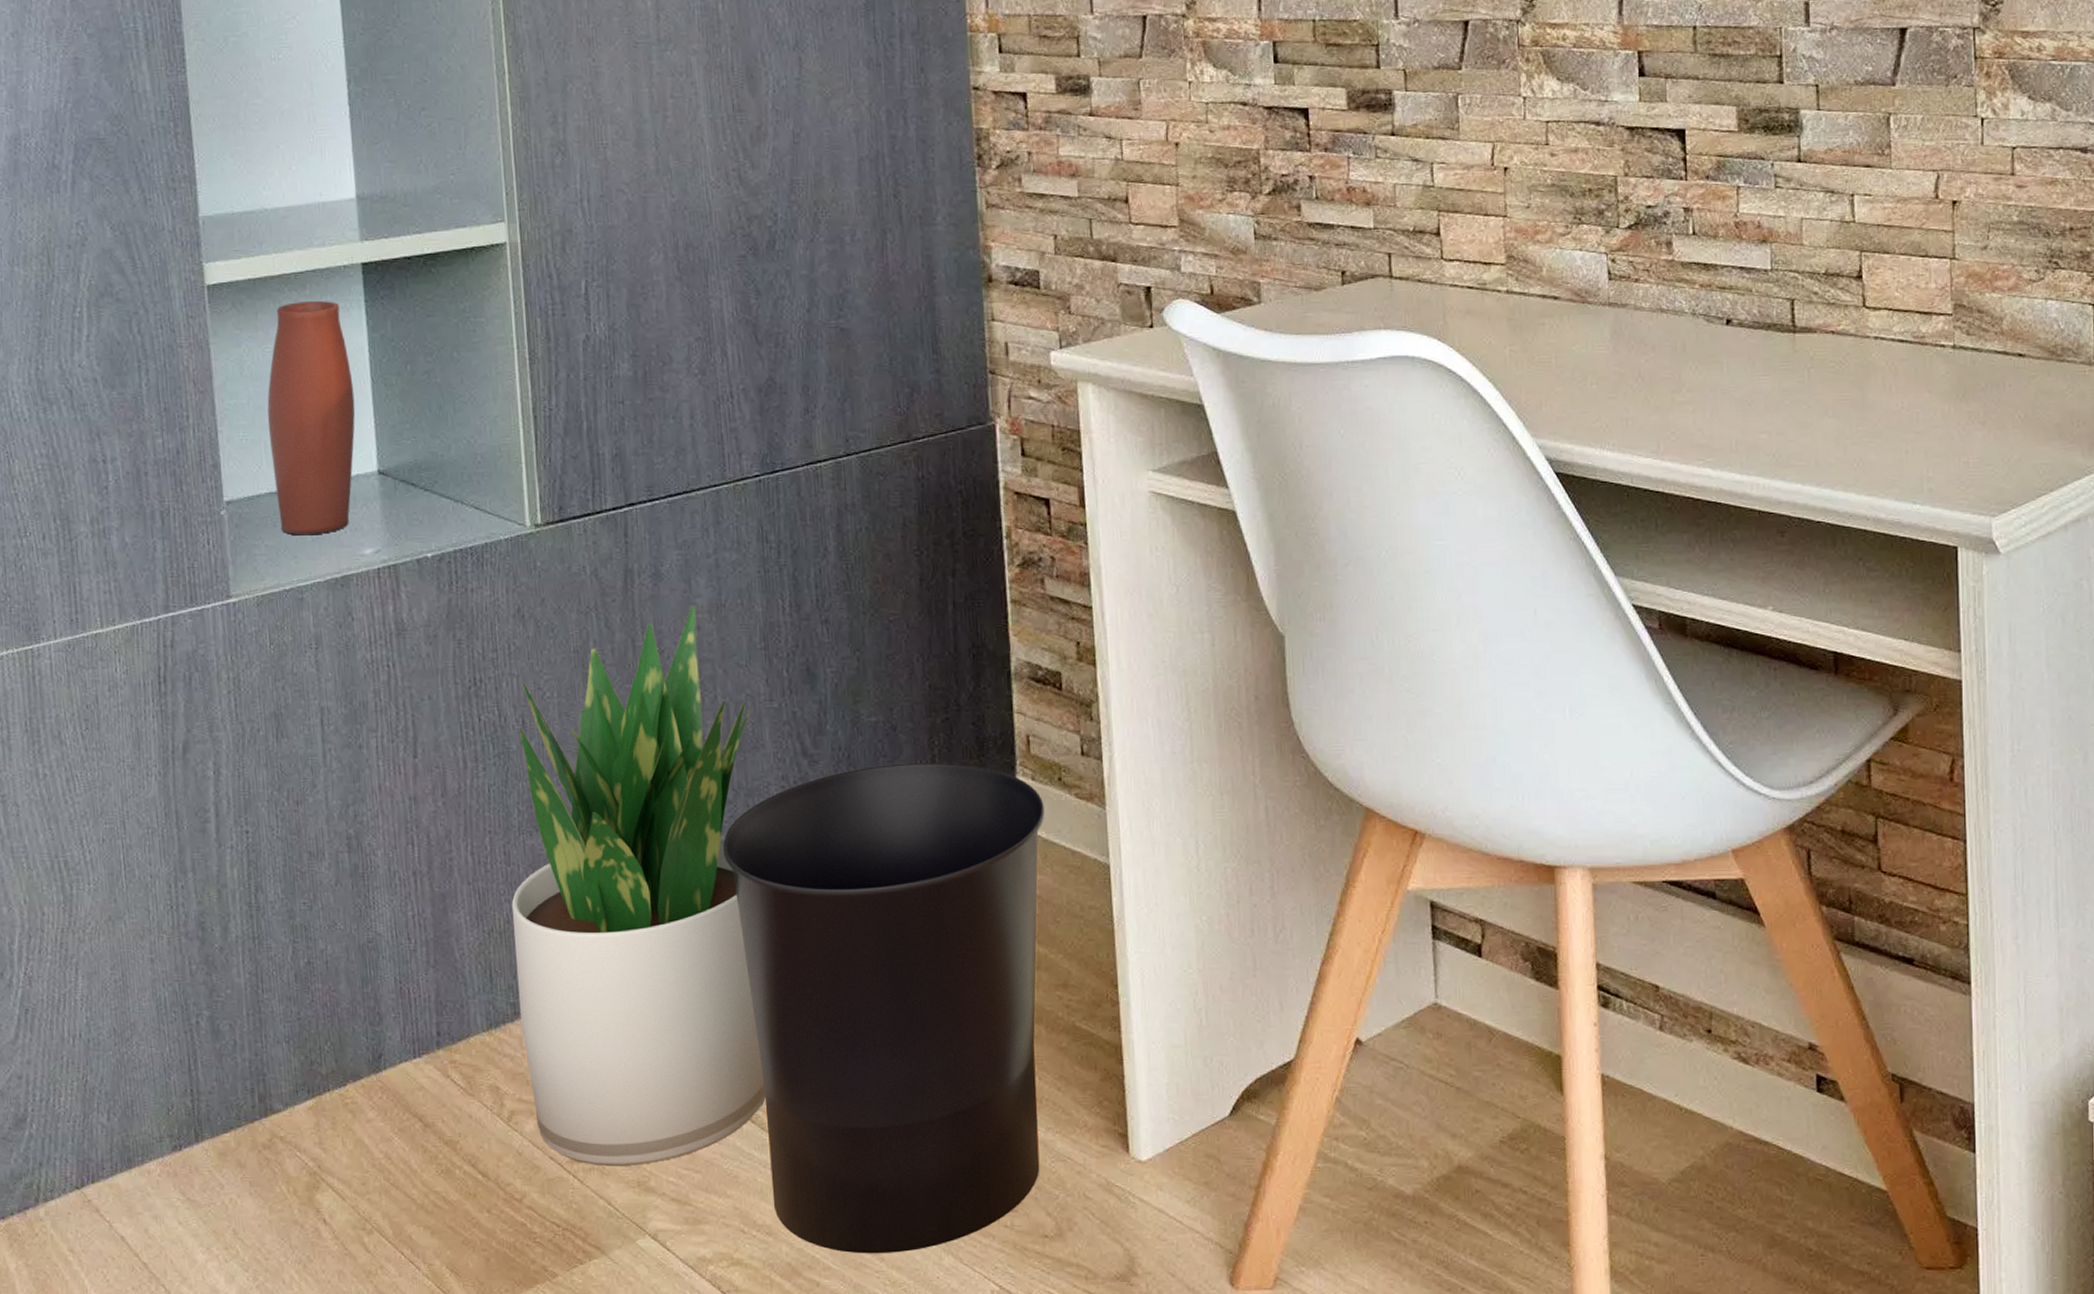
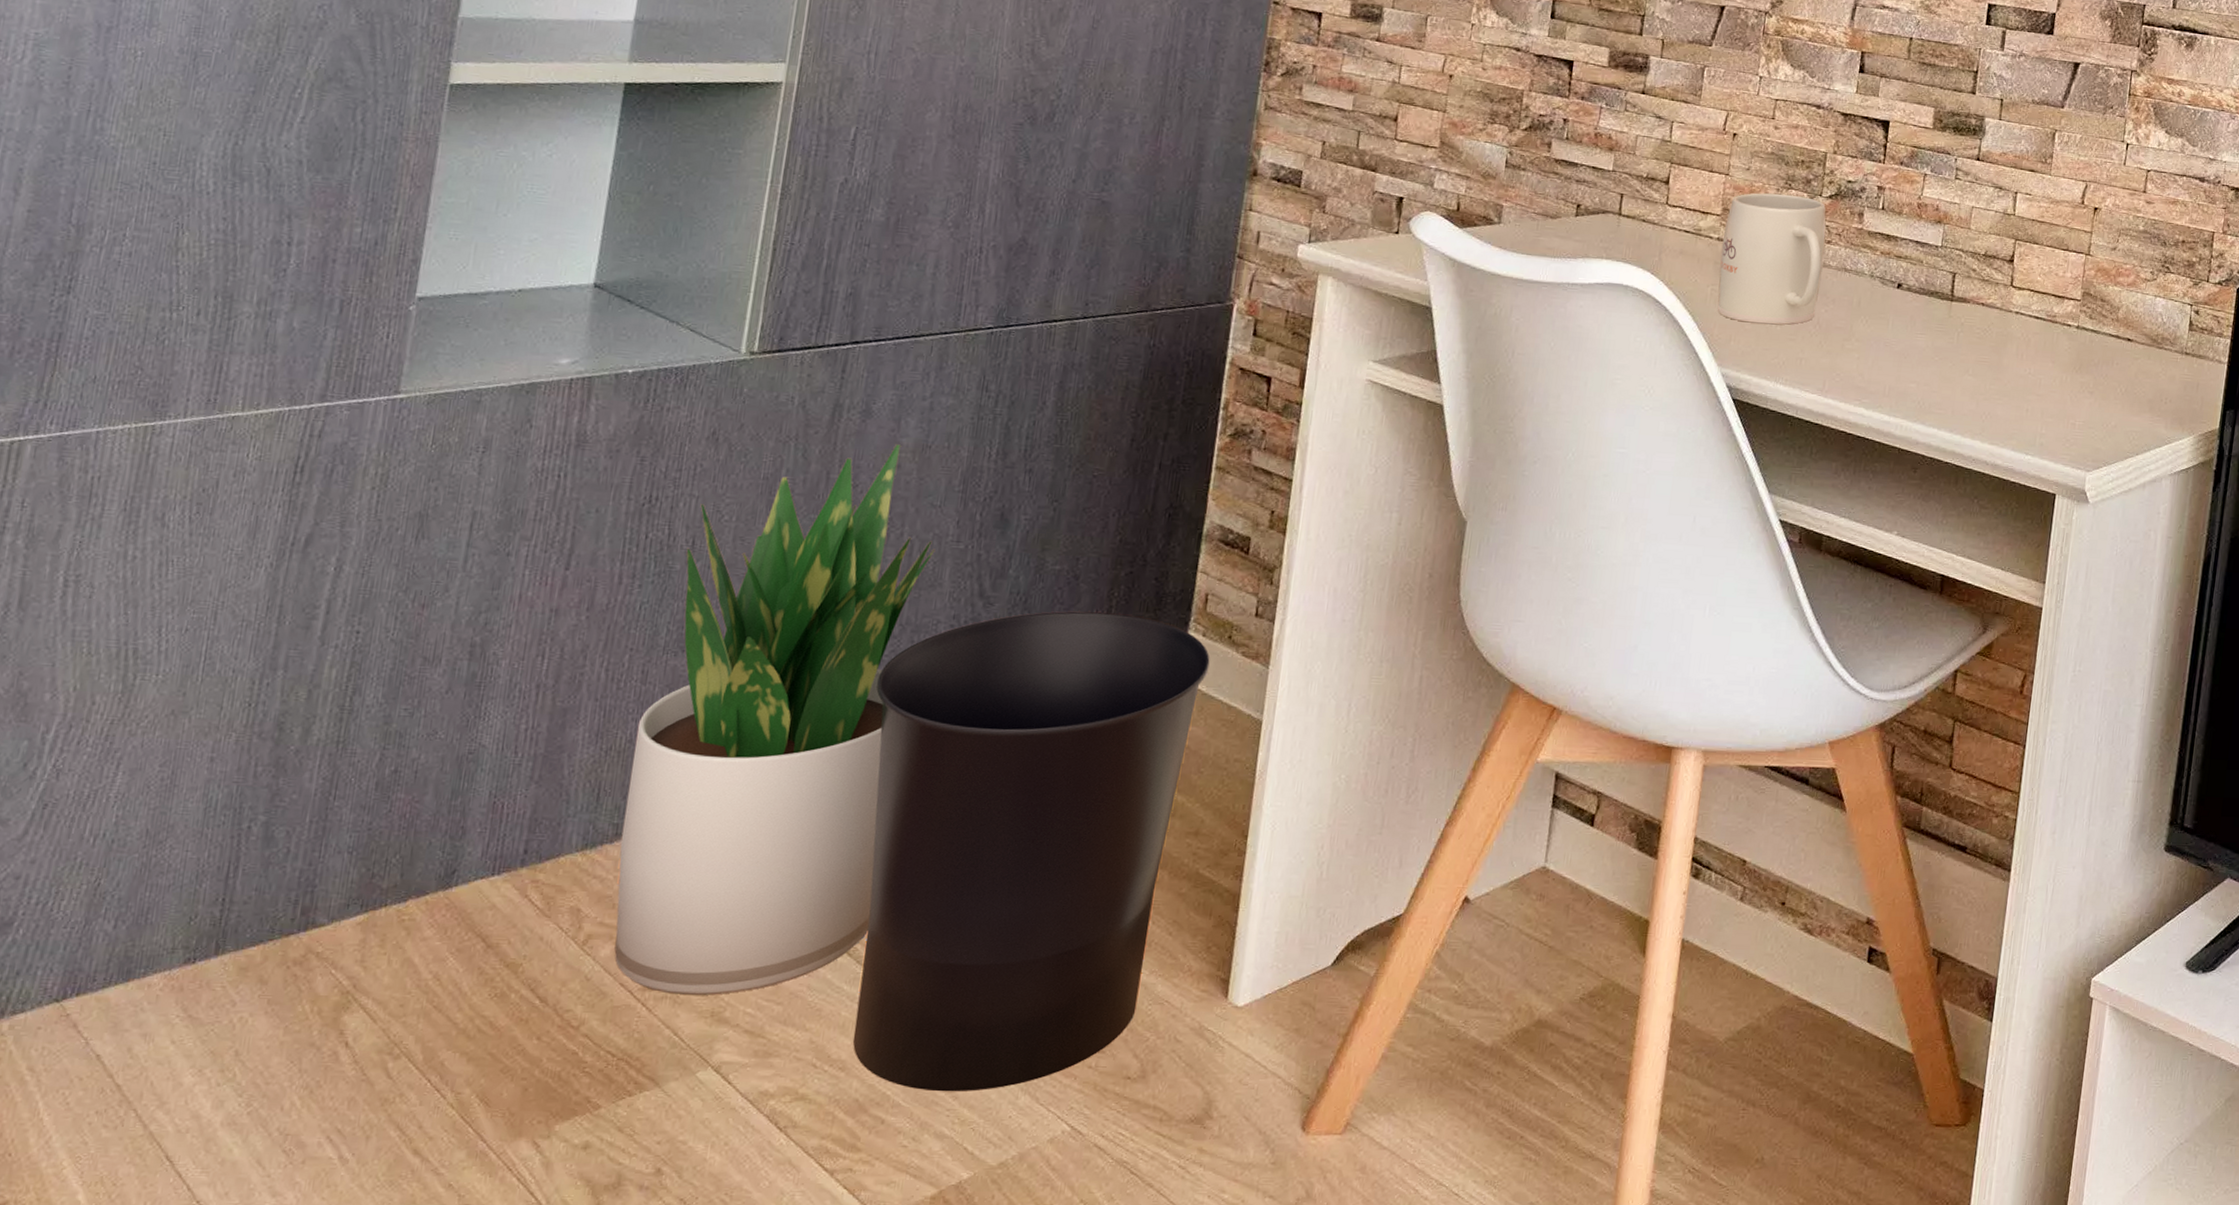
vase: present [267,301,355,536] -> none [472,111,591,340]
mug: none [1512,230,1635,384] -> present [1717,193,1827,325]

